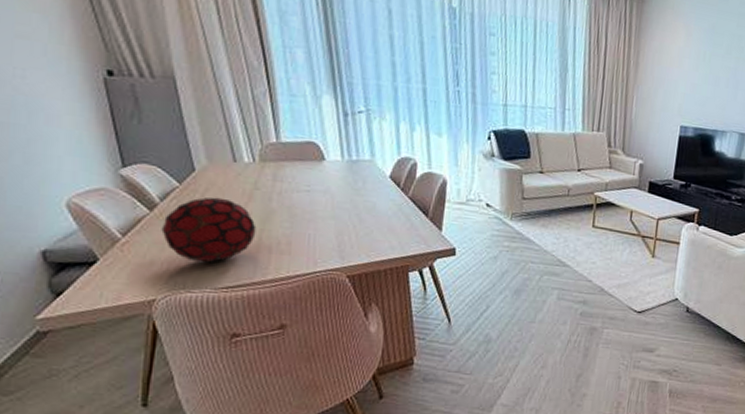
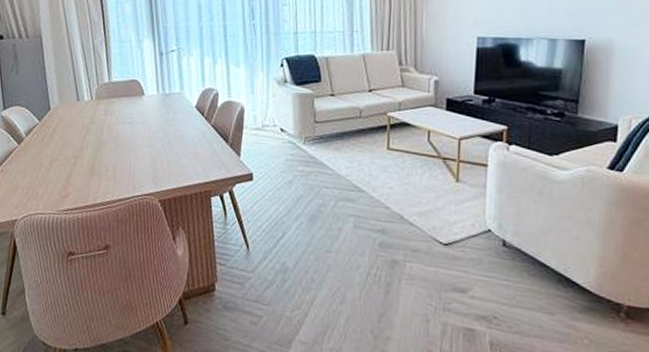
decorative orb: present [161,197,257,263] -> none [25,131,91,188]

